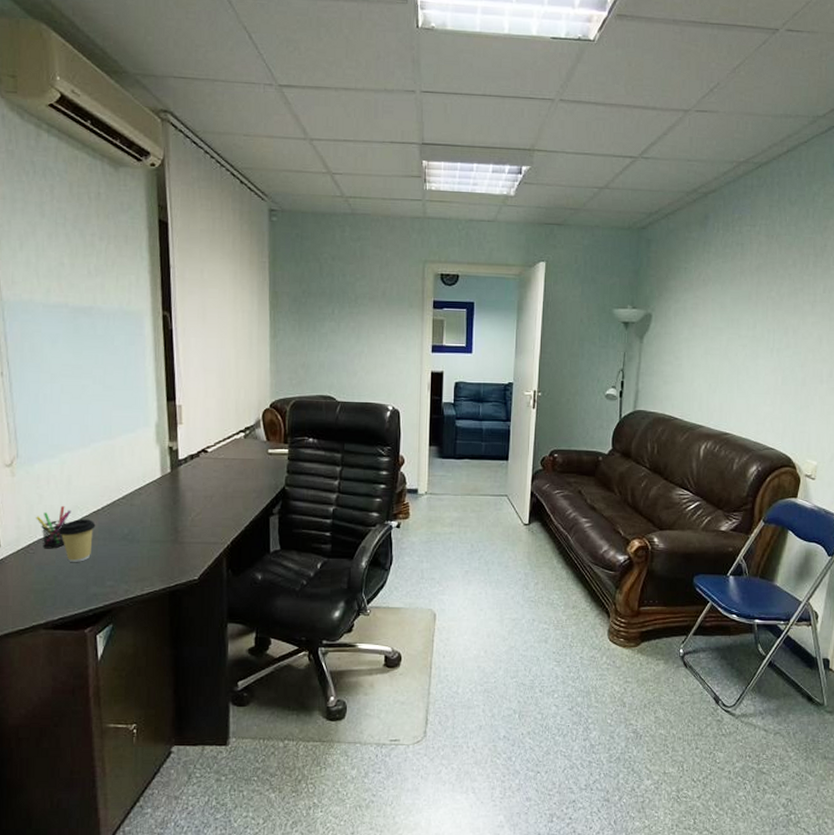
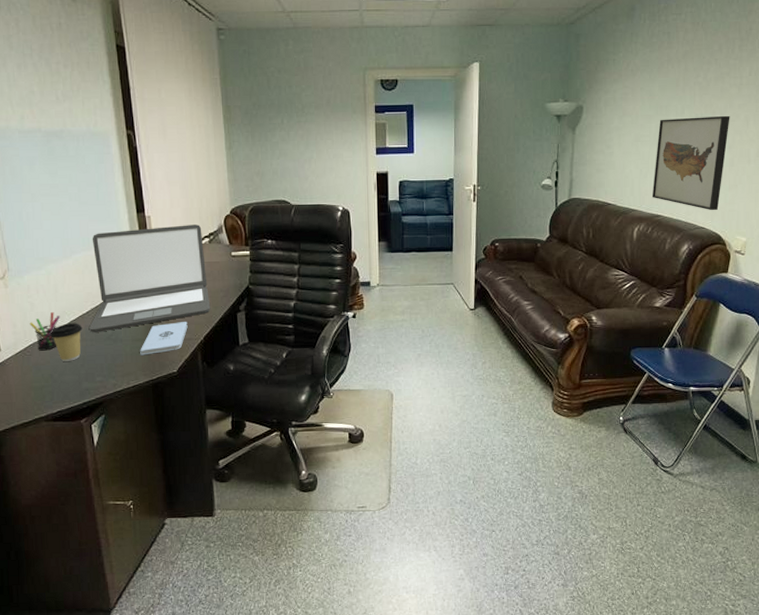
laptop: none [102,417,241,531] -> present [88,224,211,333]
notepad: none [158,523,214,559] -> present [140,322,188,356]
wall art: none [720,332,803,432] -> present [652,115,730,211]

